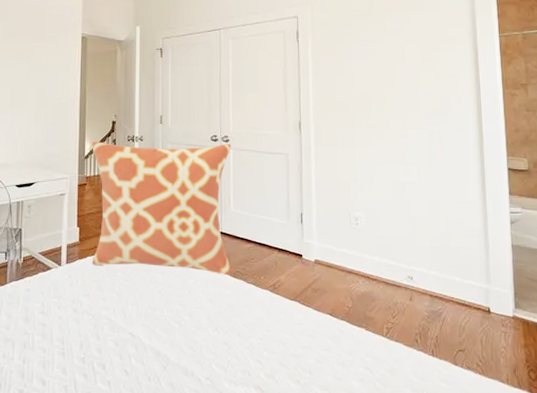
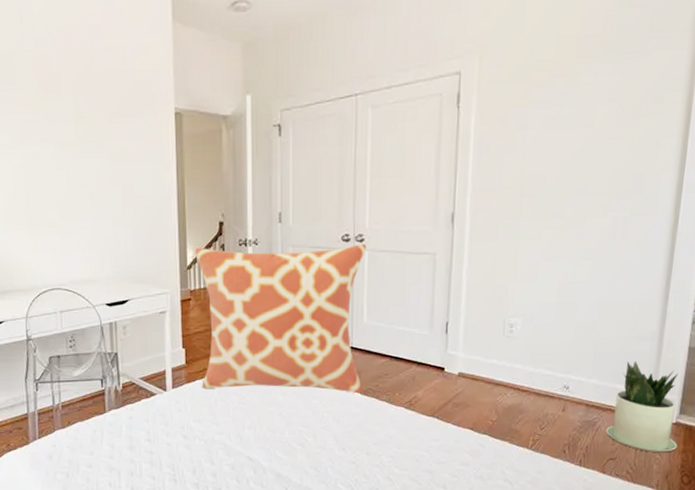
planter: none [451,256,519,347] -> present [606,361,678,453]

